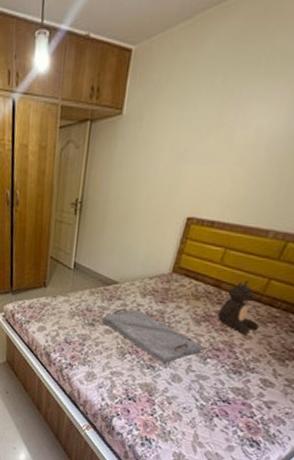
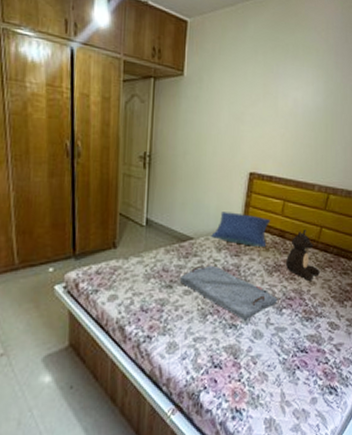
pillow: none [135,258,207,296] -> present [210,212,271,247]

